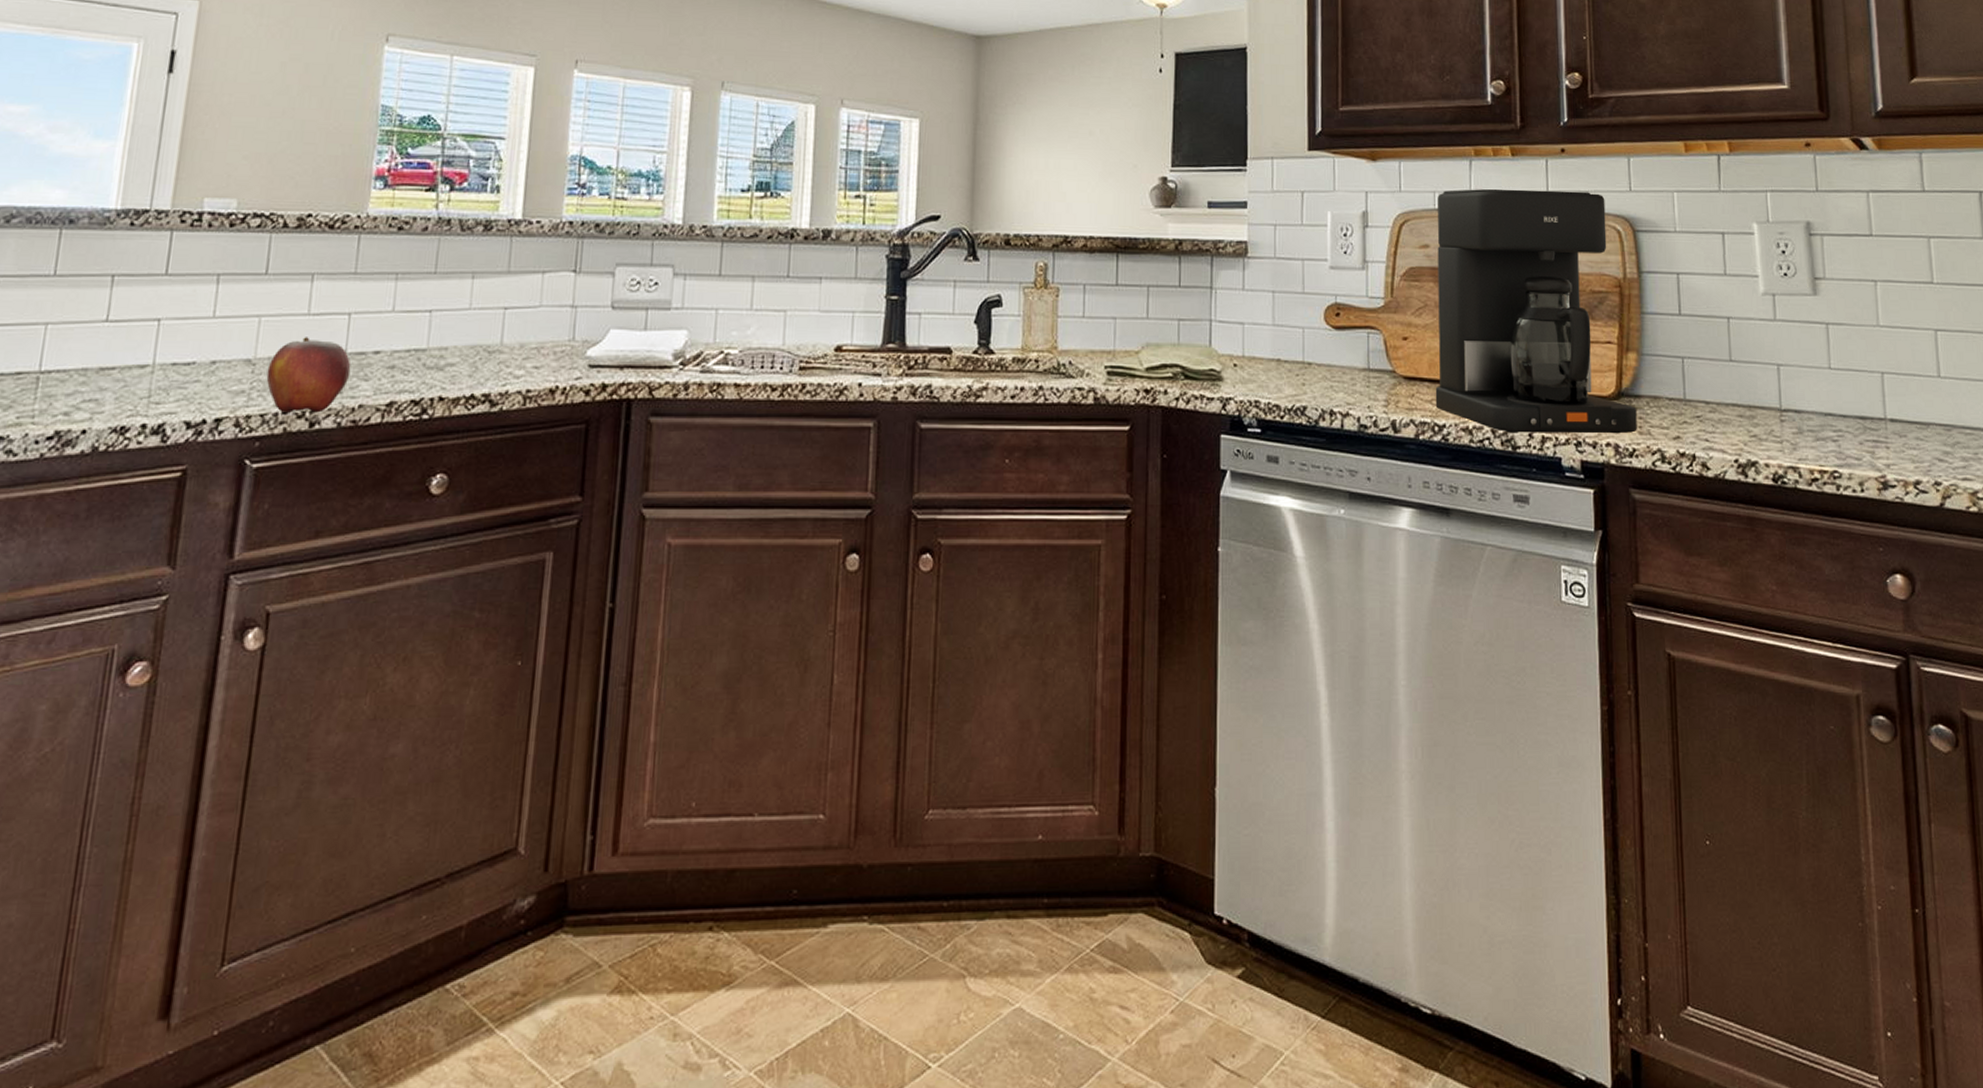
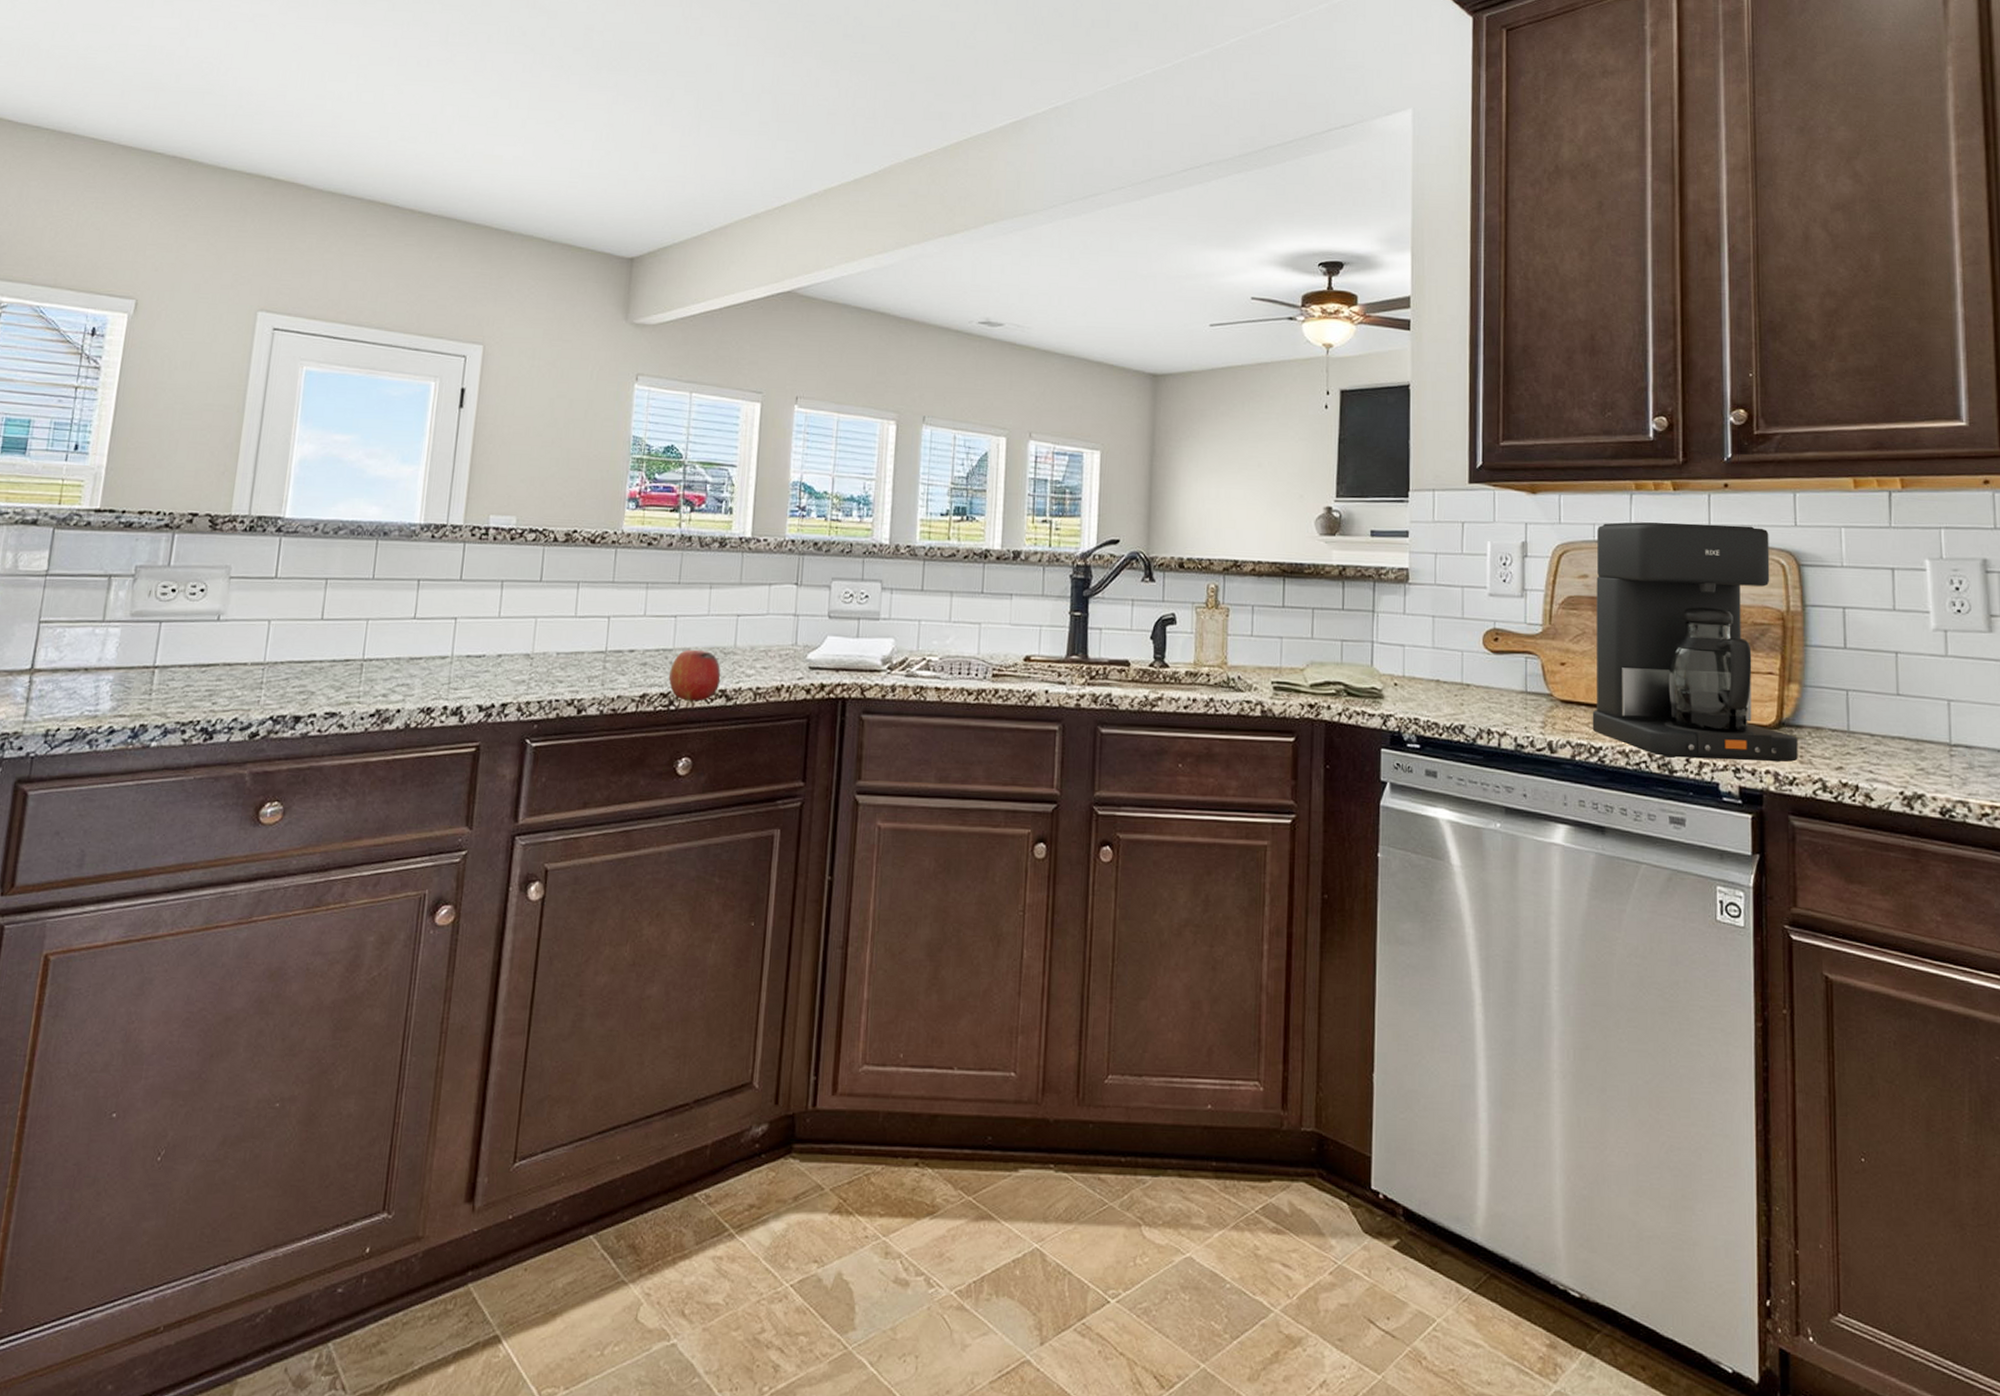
fruit: present [266,337,351,414] -> none [542,636,611,702]
fruit: none [421,348,484,408] -> present [668,649,721,701]

